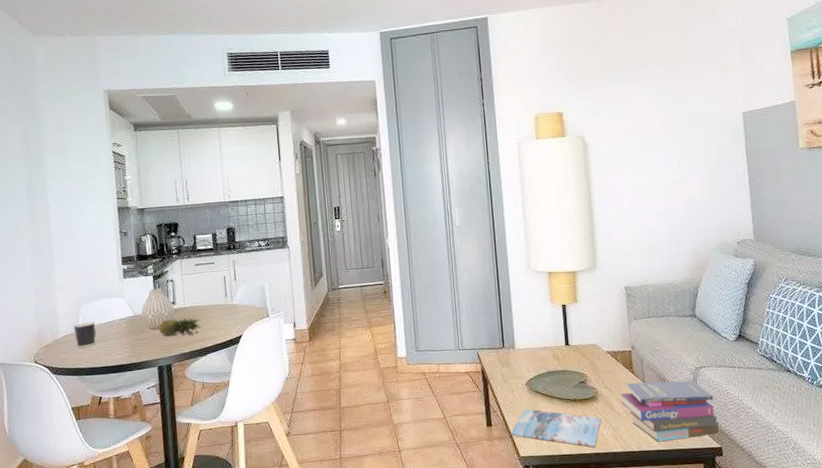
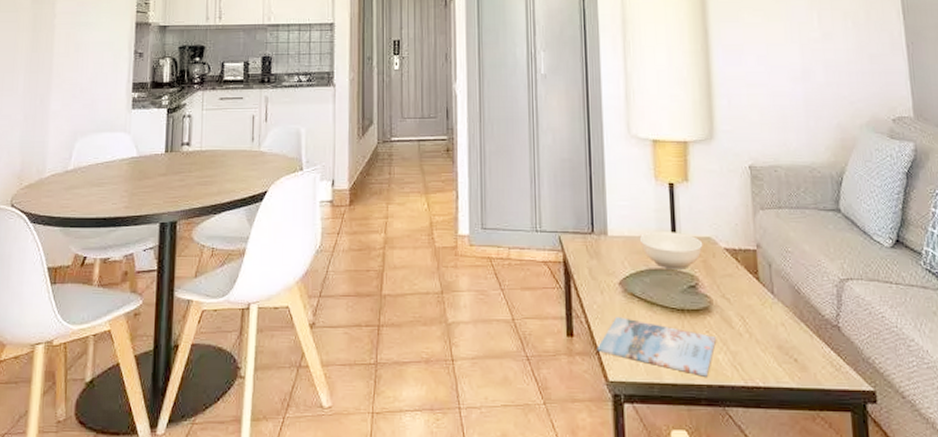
mug: present [74,322,97,348] -> none [64,160,91,192]
vase: present [140,288,175,329] -> none [147,124,189,175]
fruit: present [158,318,202,337] -> none [166,164,219,187]
bowl: none [540,342,590,371] -> present [639,232,703,270]
books: present [620,380,719,442] -> none [741,292,871,377]

